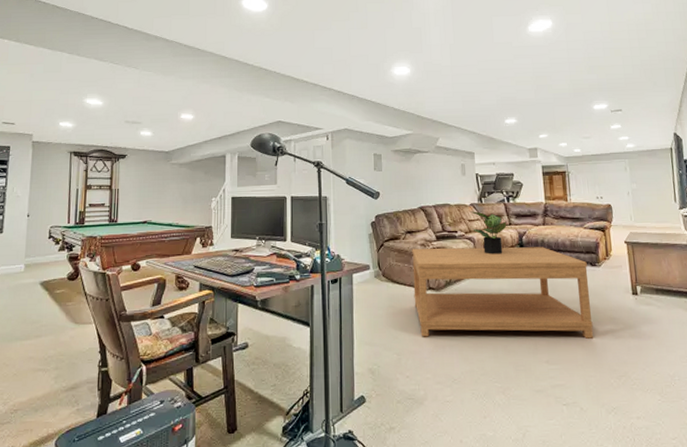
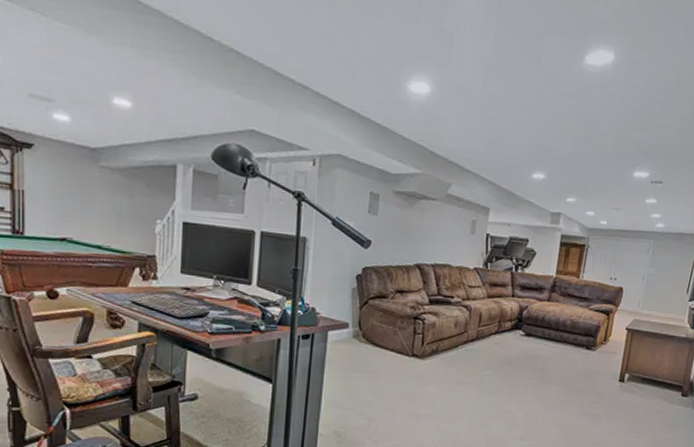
coffee table: present [412,247,593,339] -> none [393,310,583,420]
potted plant: present [469,211,510,255] -> none [471,276,513,327]

